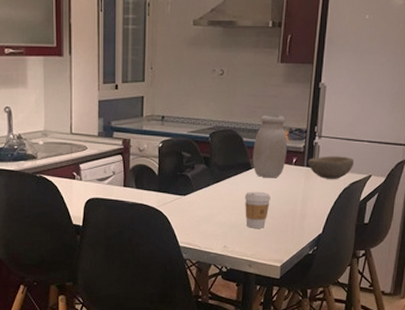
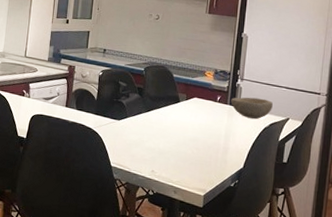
coffee cup: present [244,191,270,228] -> none [172,122,196,158]
jar: present [252,115,287,177] -> none [181,56,213,112]

